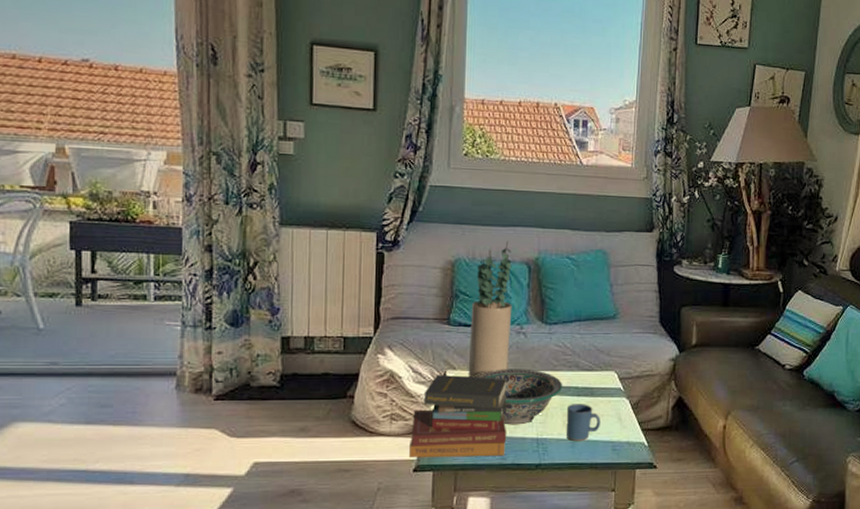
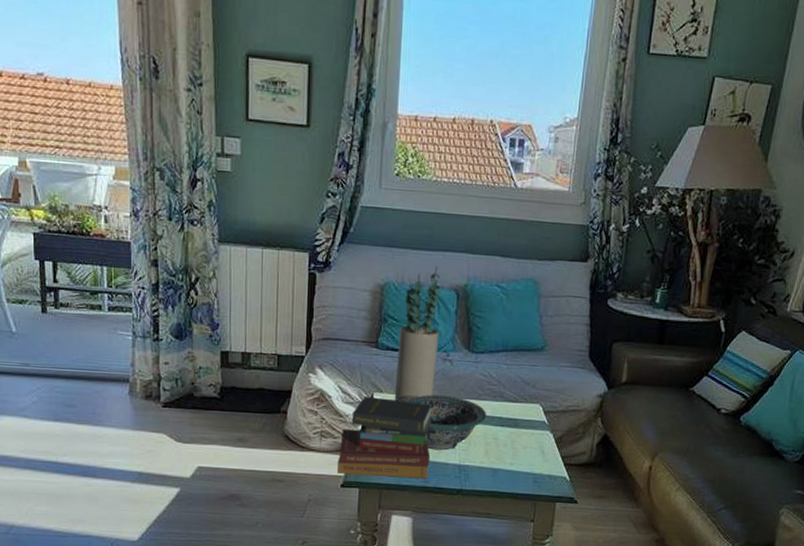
mug: present [566,403,601,442] -> none [487,433,524,472]

